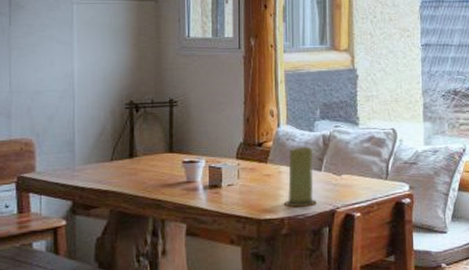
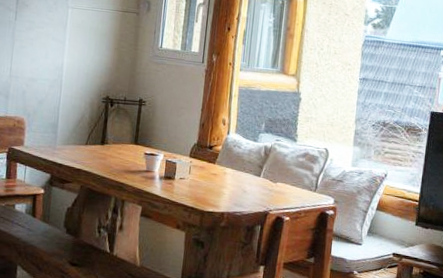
candle: present [283,146,317,207] -> none [225,153,255,205]

